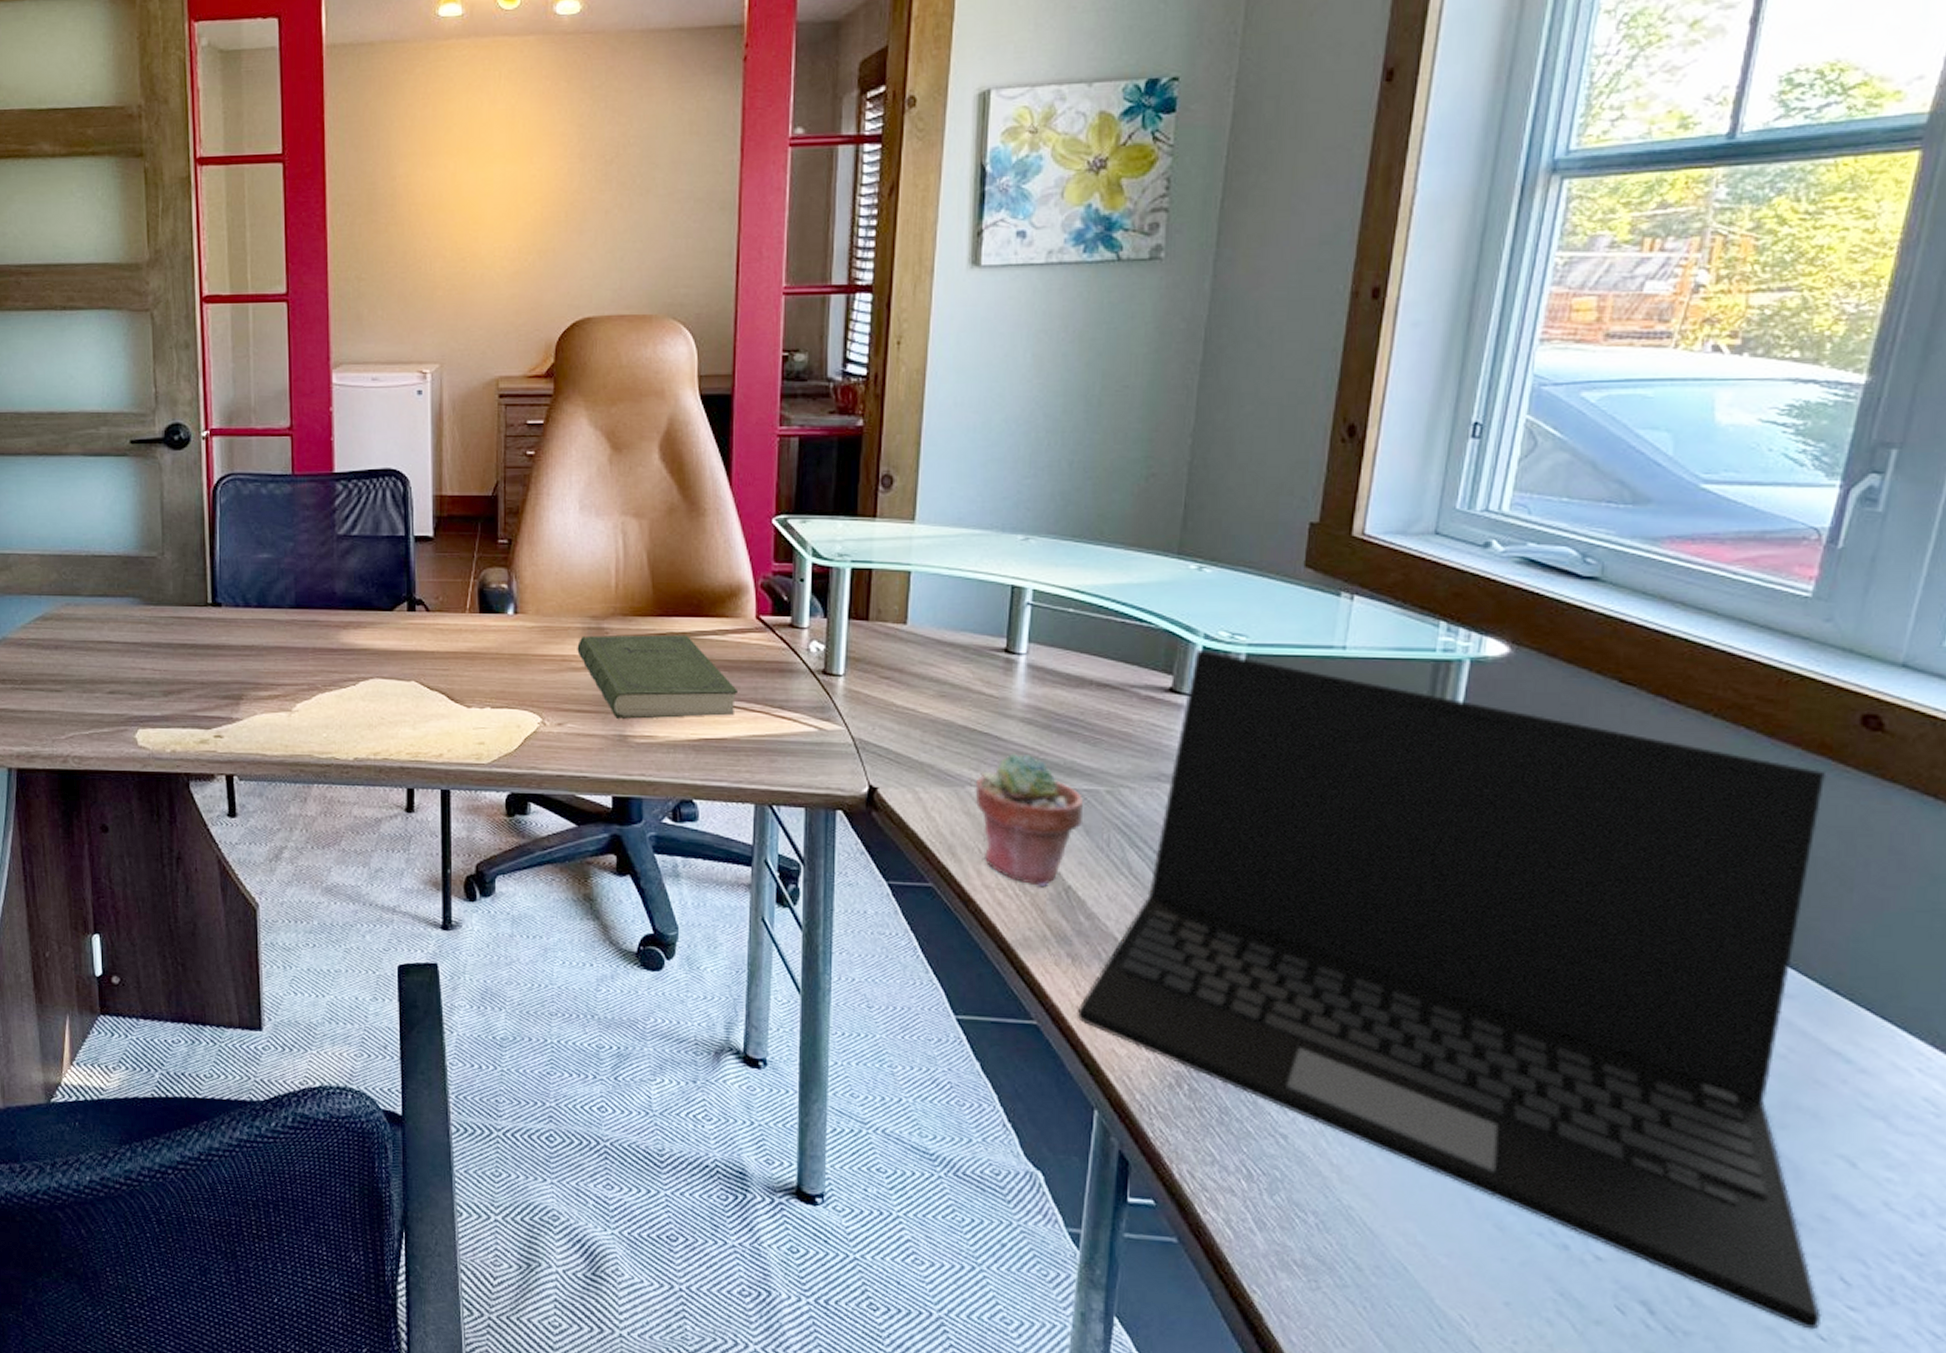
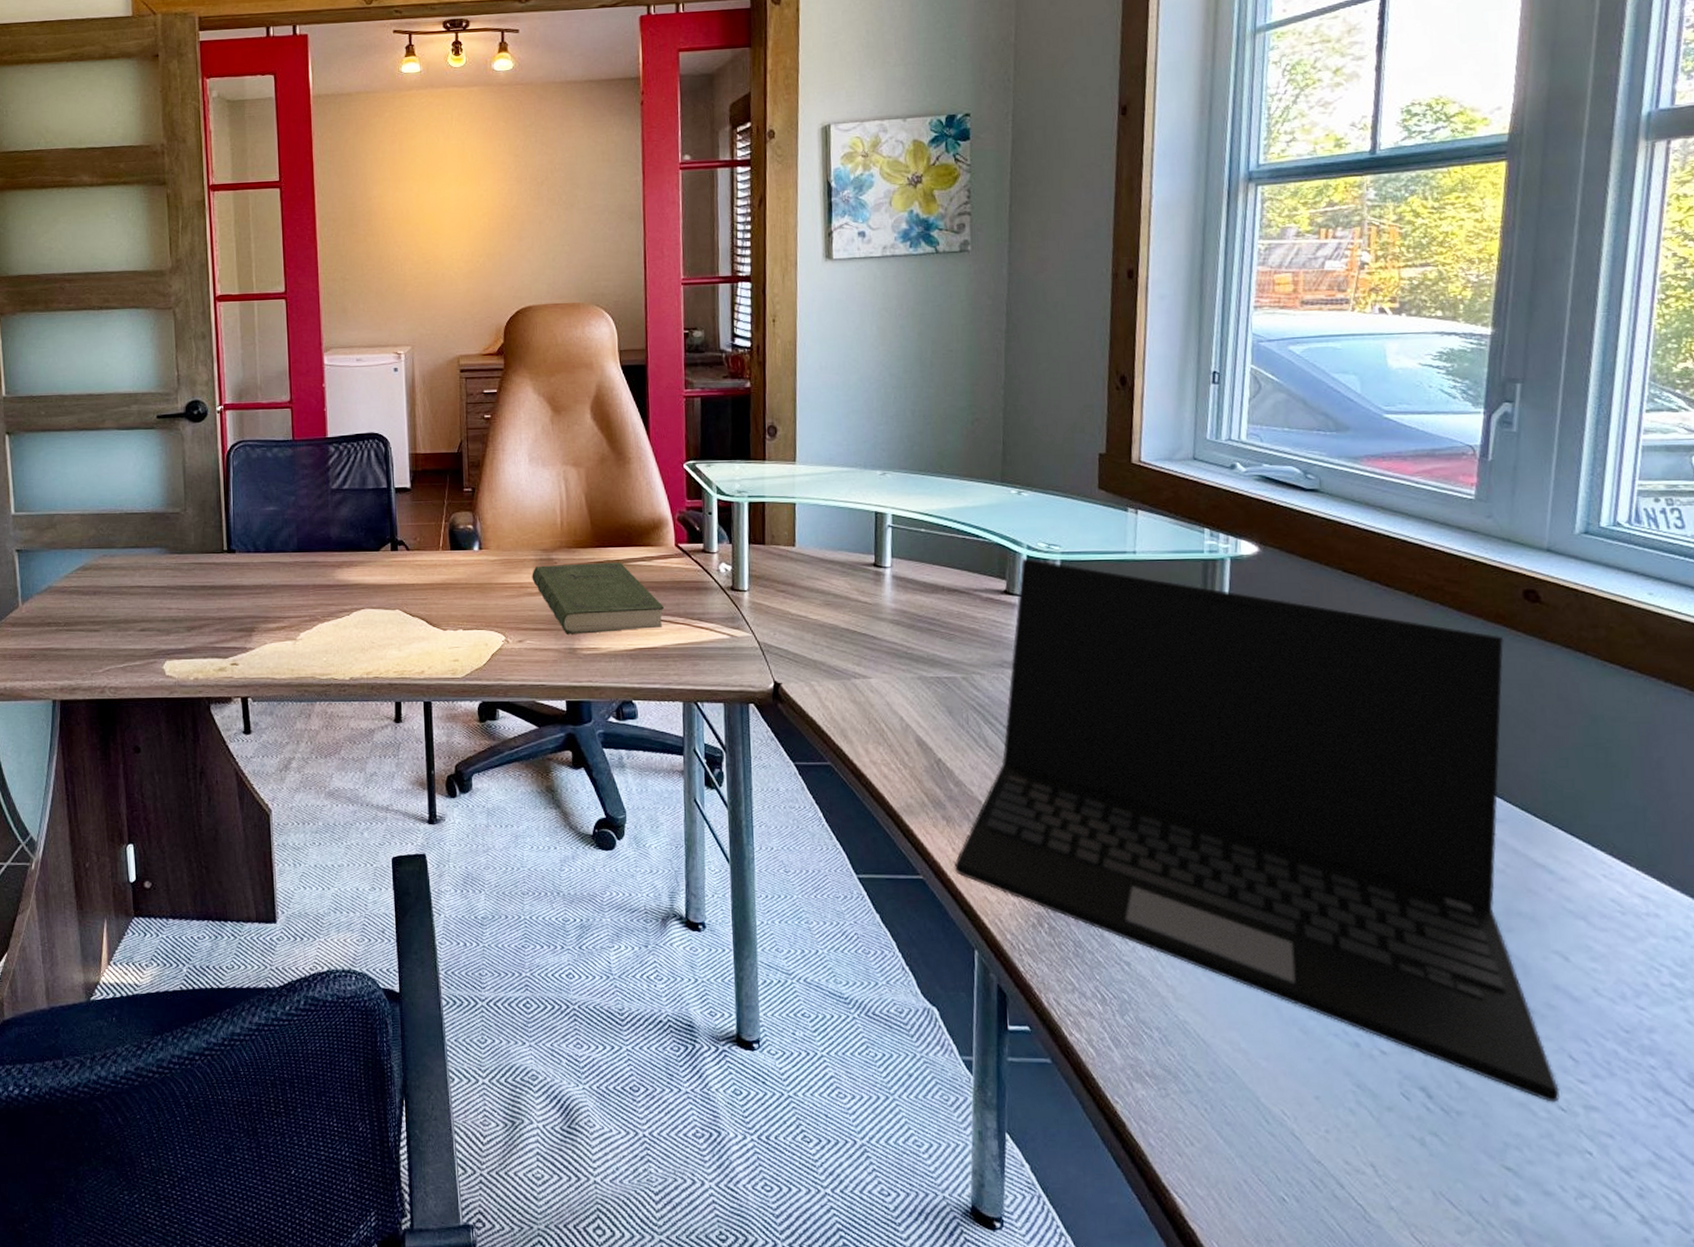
potted succulent: present [975,753,1084,888] -> none [858,649,947,761]

